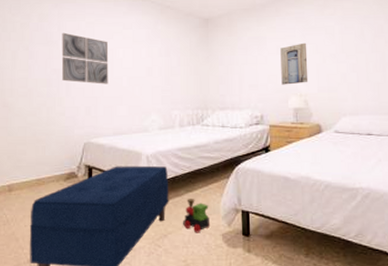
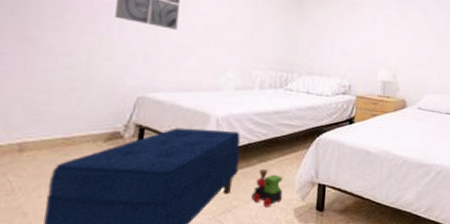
wall art: present [280,42,309,85] -> none [373,15,402,57]

